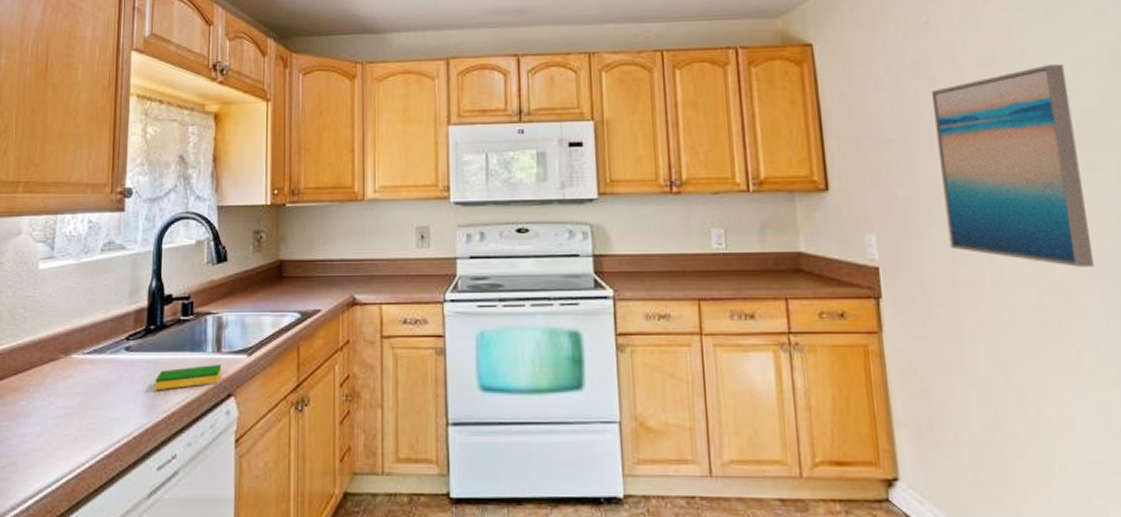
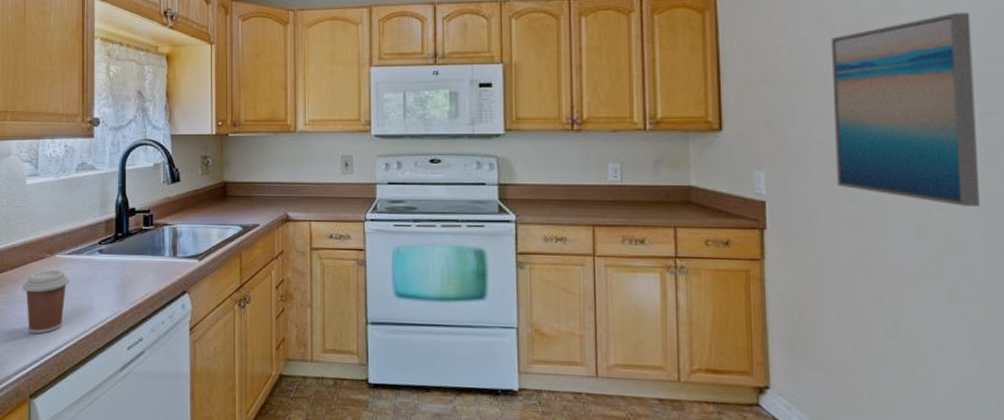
coffee cup: none [27,373,88,455] -> present [22,269,70,334]
dish sponge: present [154,363,222,391] -> none [123,266,177,286]

